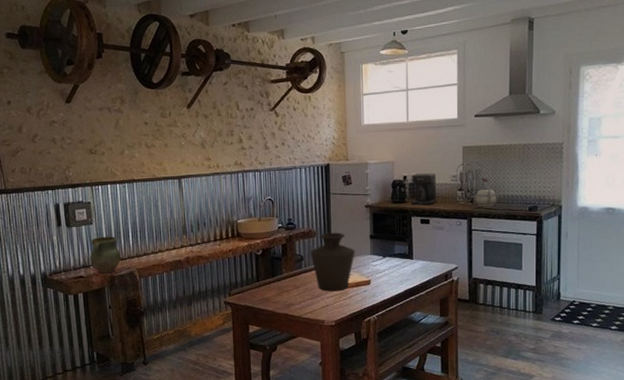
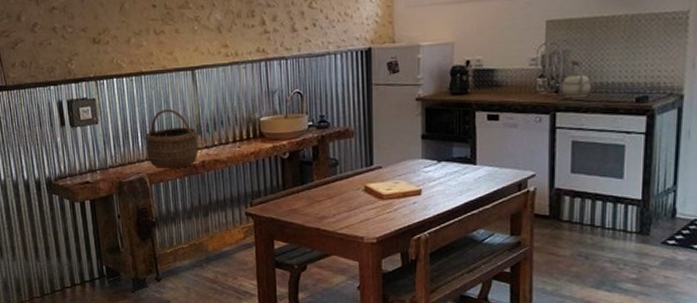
ceramic jug: present [89,236,121,274] -> none [95,137,129,179]
wicker basket: none [135,212,184,264] -> present [144,109,198,168]
vase: present [310,232,355,292] -> none [347,131,402,203]
coffee maker: present [410,172,437,205] -> none [474,55,510,97]

